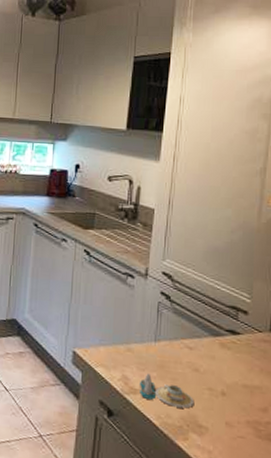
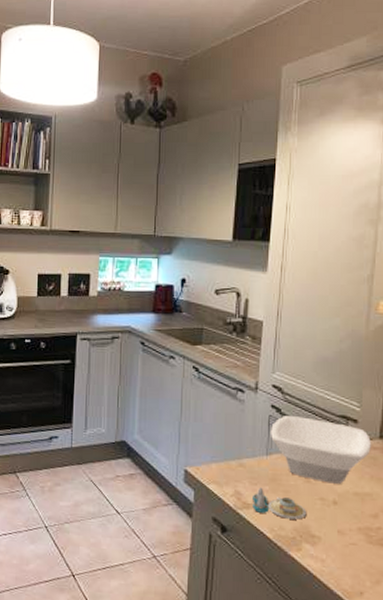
bowl: none [160,303,262,375] -> present [271,416,372,484]

